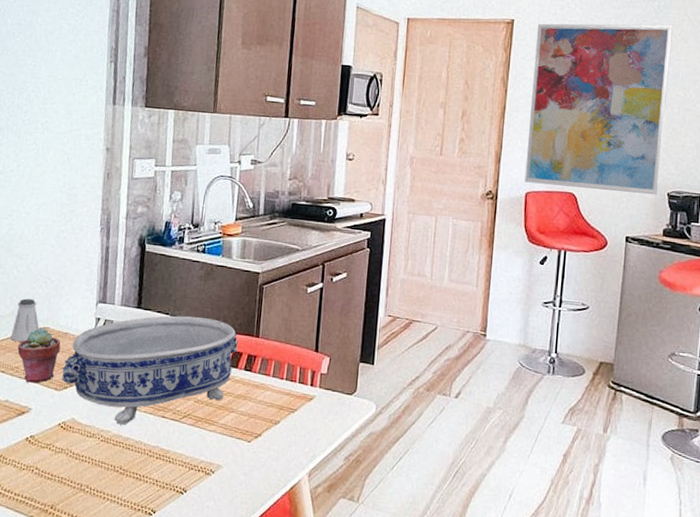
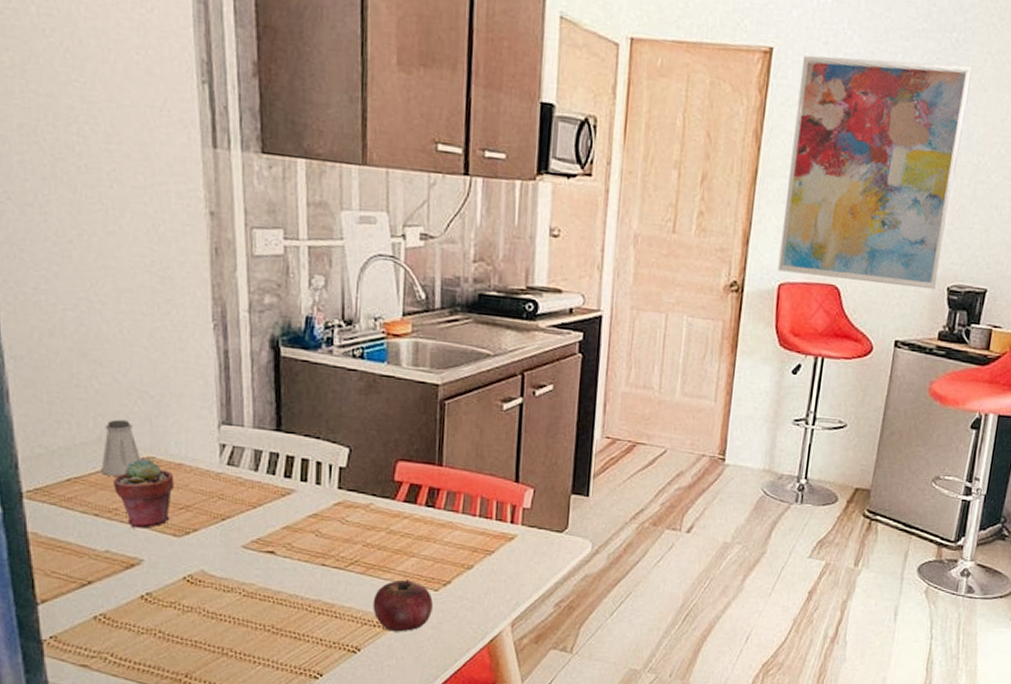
decorative bowl: present [61,315,238,425] -> none [180,440,415,576]
apple: none [198,431,246,477] -> present [373,579,433,632]

